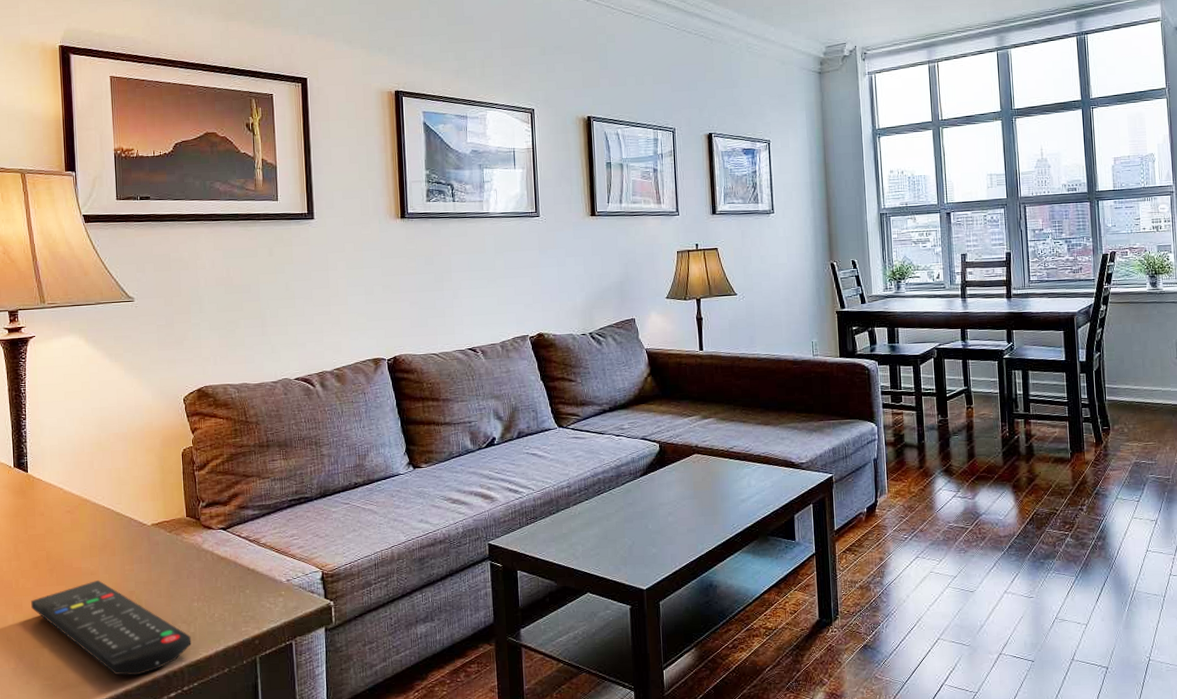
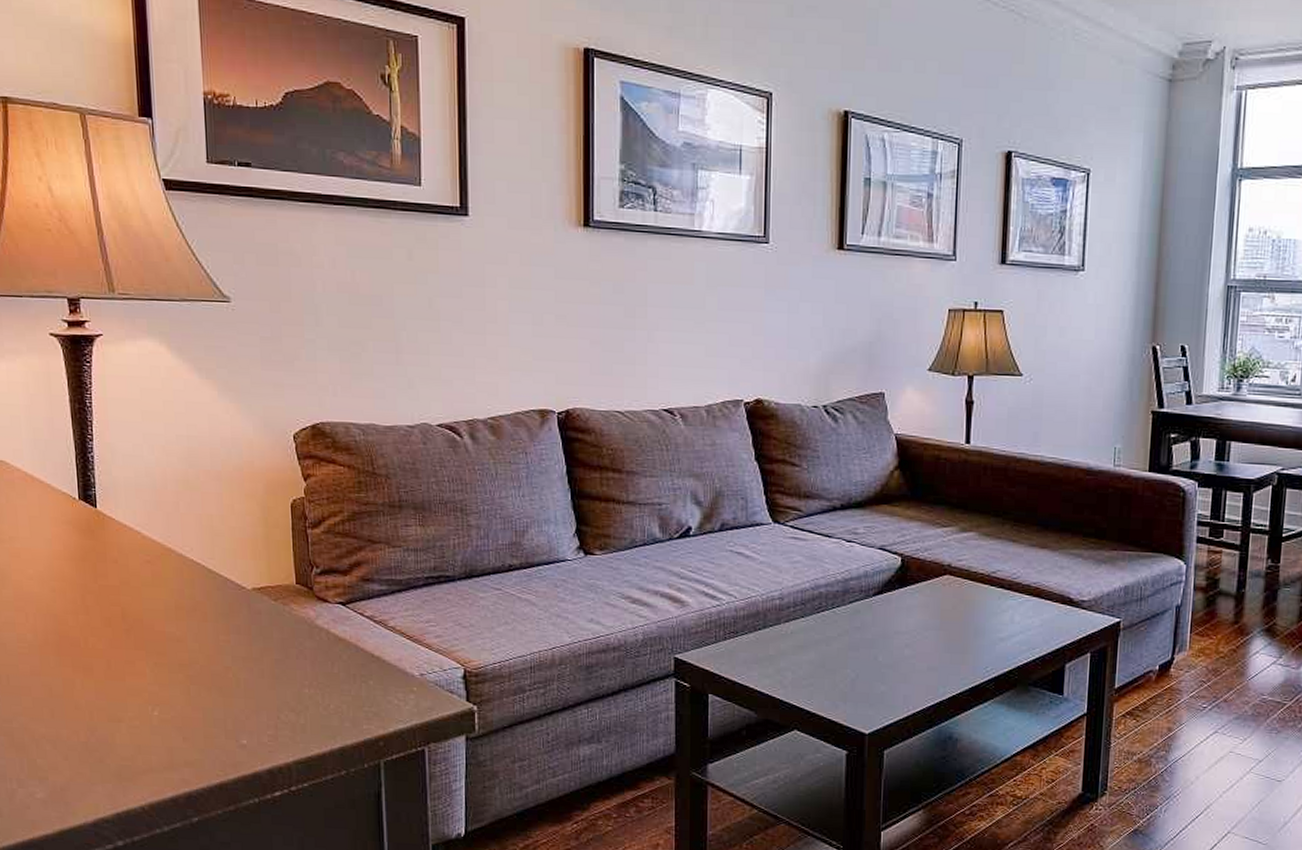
remote control: present [31,579,191,676] -> none [103,648,301,767]

